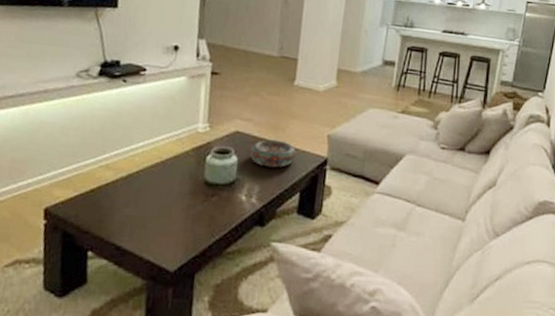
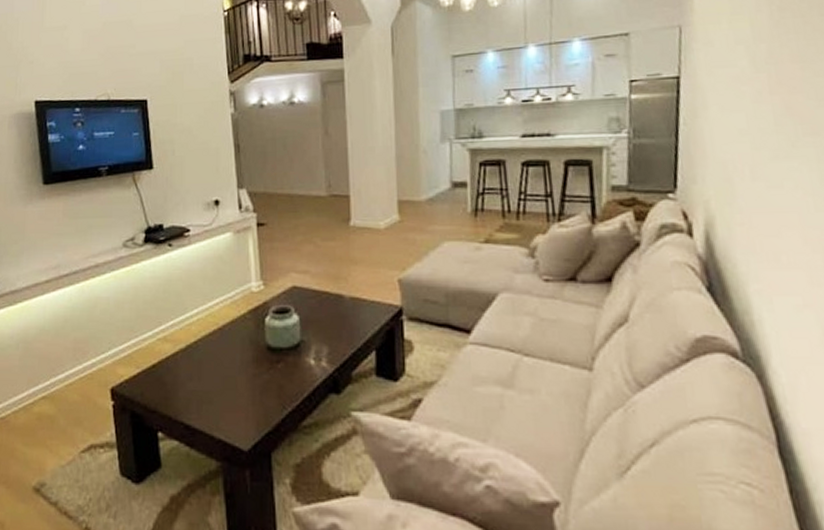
decorative bowl: present [250,139,297,168] -> none [312,292,365,324]

